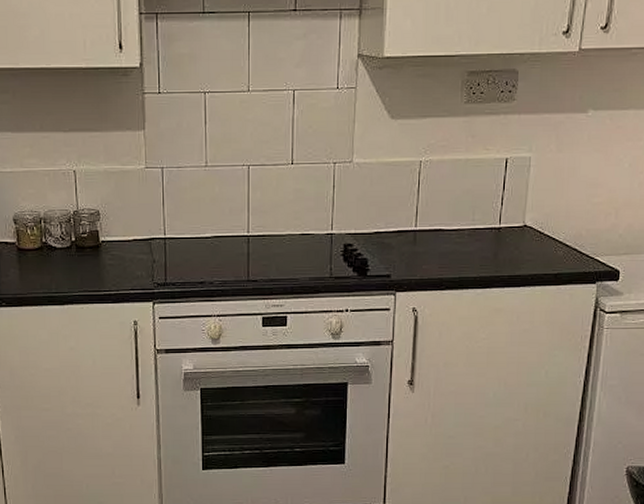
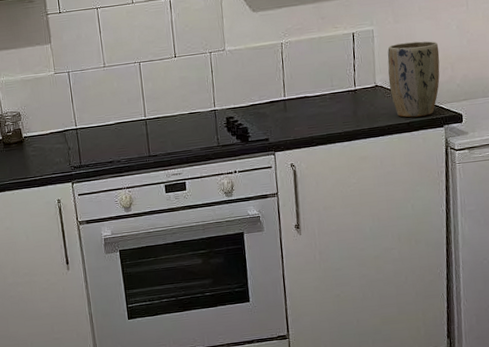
plant pot: none [540,178,605,268] -> present [387,41,440,118]

